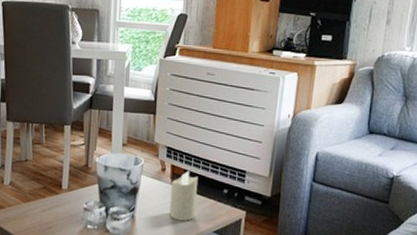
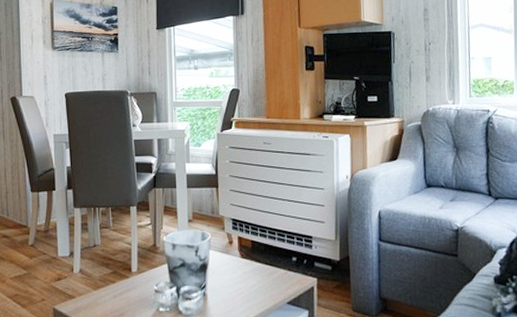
candle: present [169,170,199,221] -> none [239,240,267,294]

